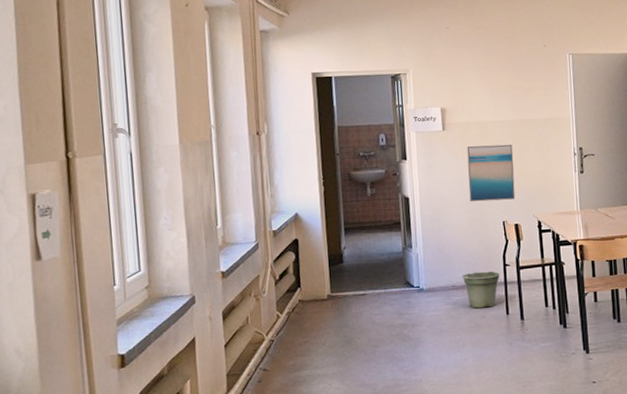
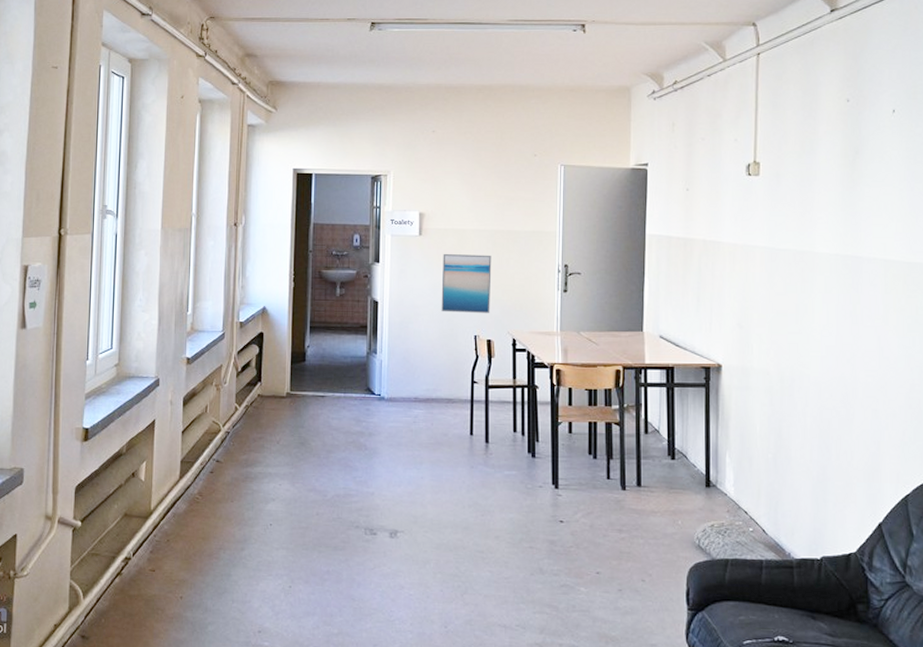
flower pot: present [462,271,500,309] -> none [426,386,466,425]

